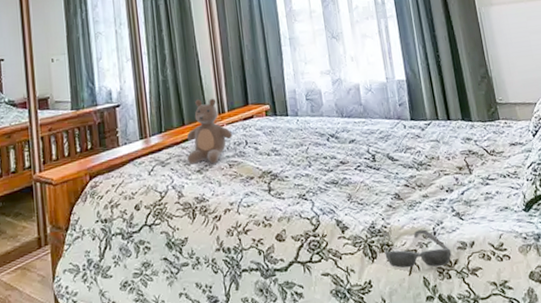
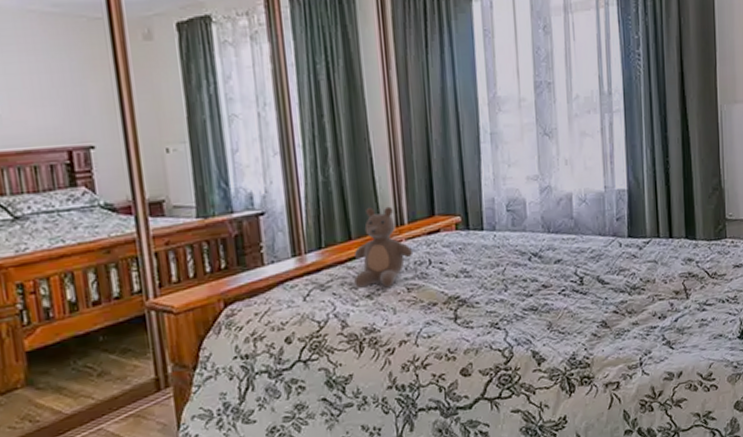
glasses: present [383,229,452,269] -> none [583,359,657,402]

